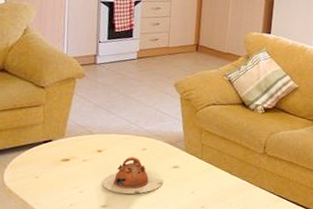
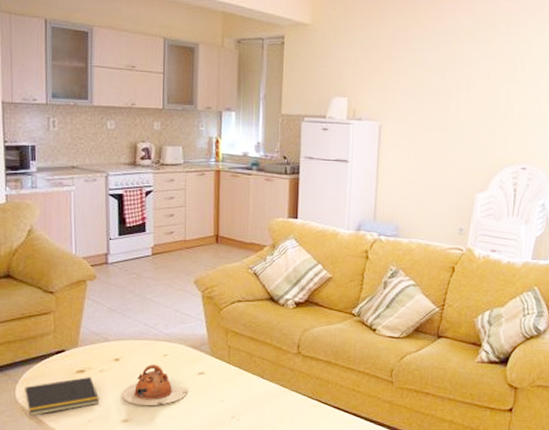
notepad: none [11,165,82,198] -> present [23,377,100,416]

